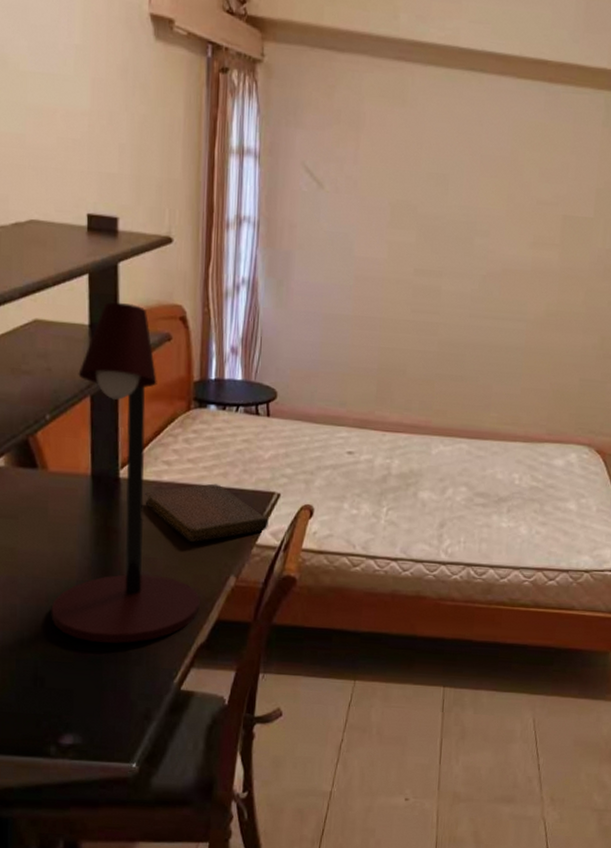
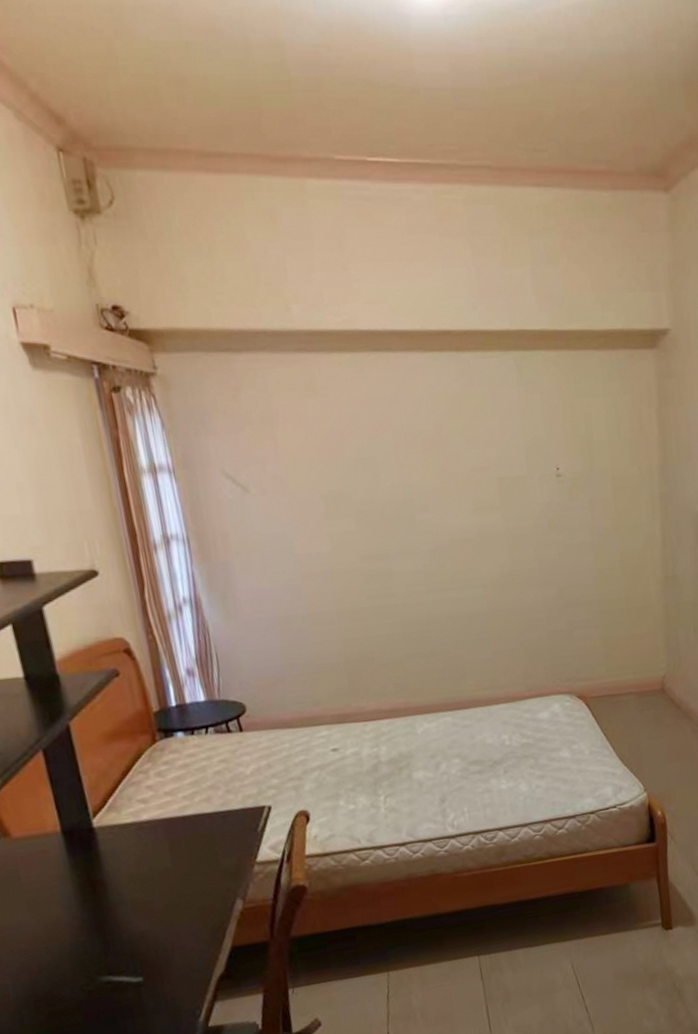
desk lamp: present [51,302,201,644] -> none [23,646,212,1003]
notebook: present [145,483,269,543] -> none [125,810,266,876]

